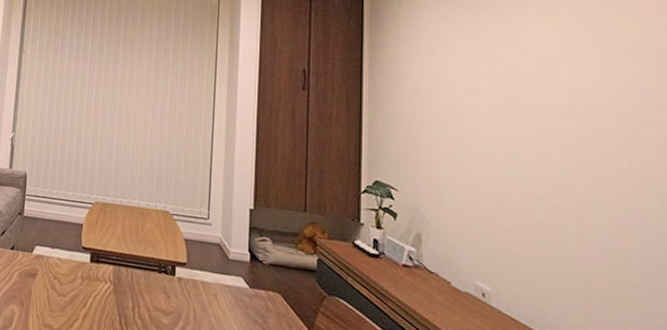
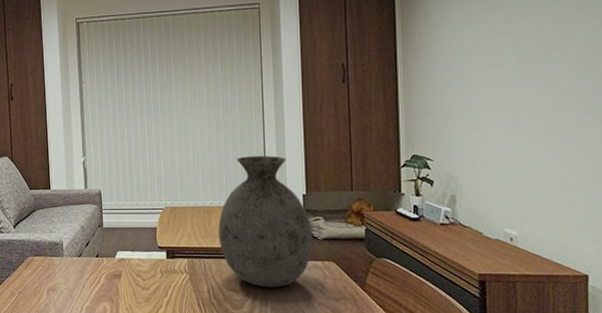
vase: none [151,156,258,316] -> present [218,156,314,288]

